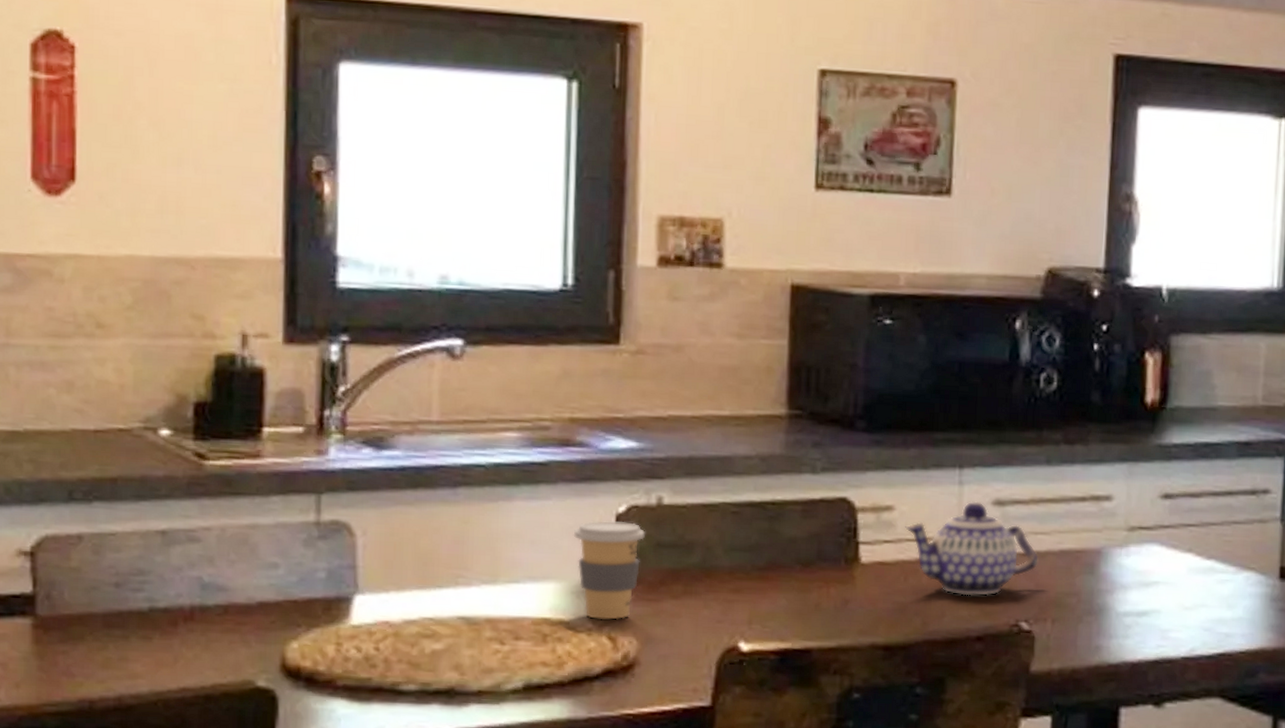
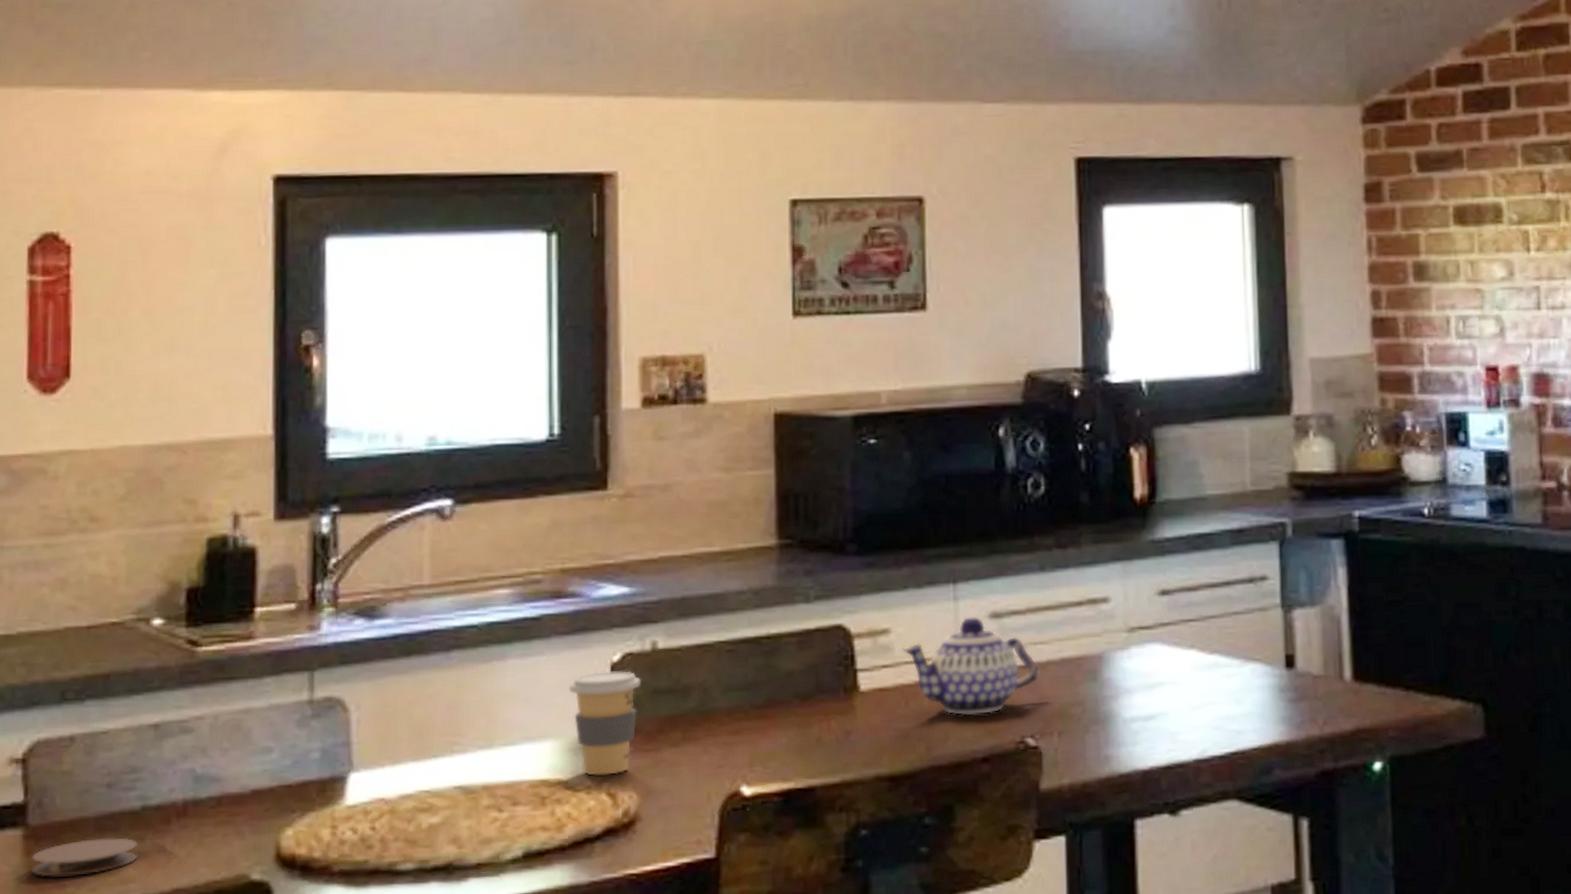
coaster: none [41,633,145,667] -> present [32,837,138,877]

